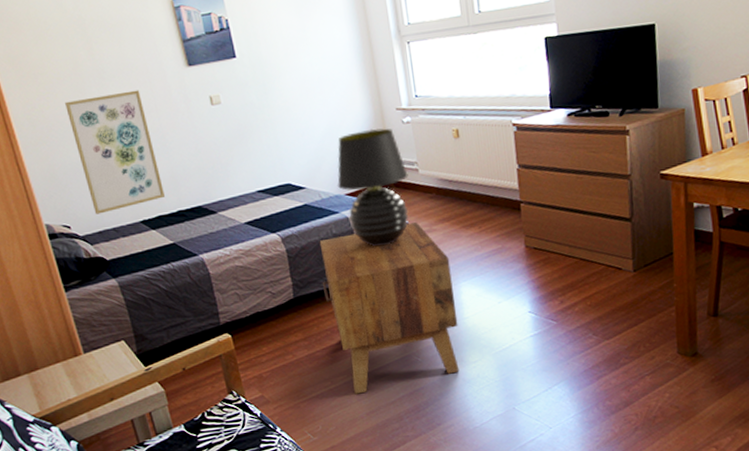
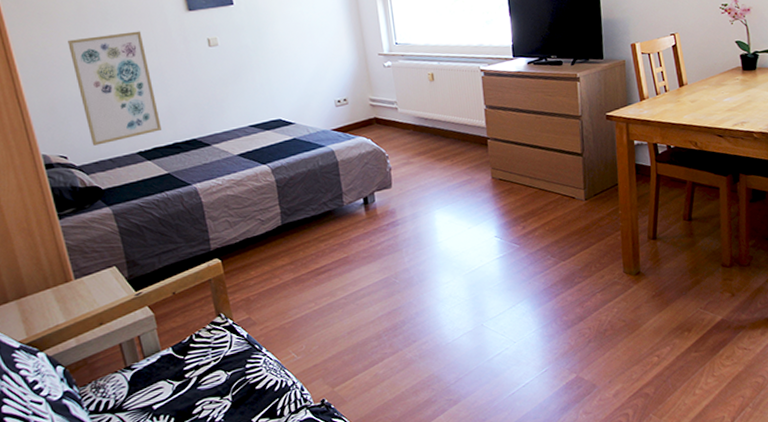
side table: present [319,222,460,395] -> none [306,156,434,315]
table lamp: present [337,128,408,246] -> none [324,71,389,177]

